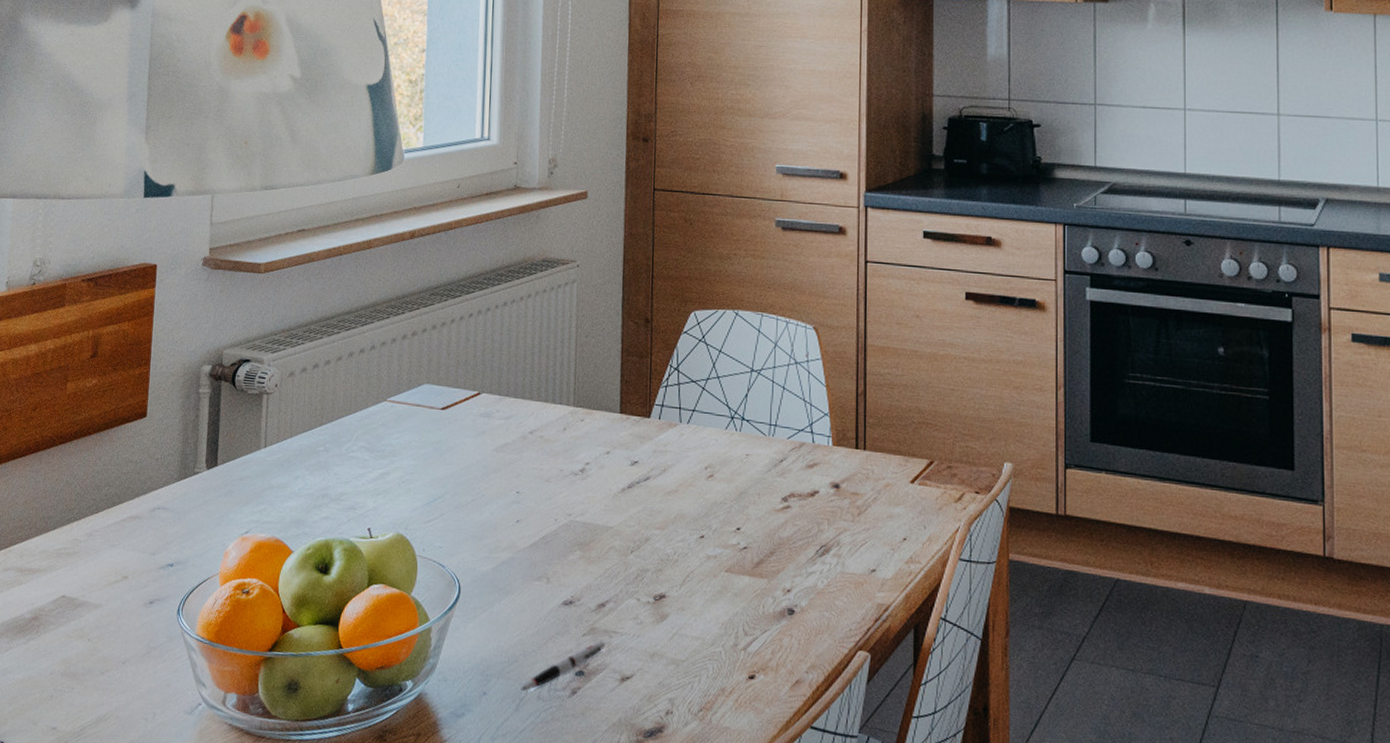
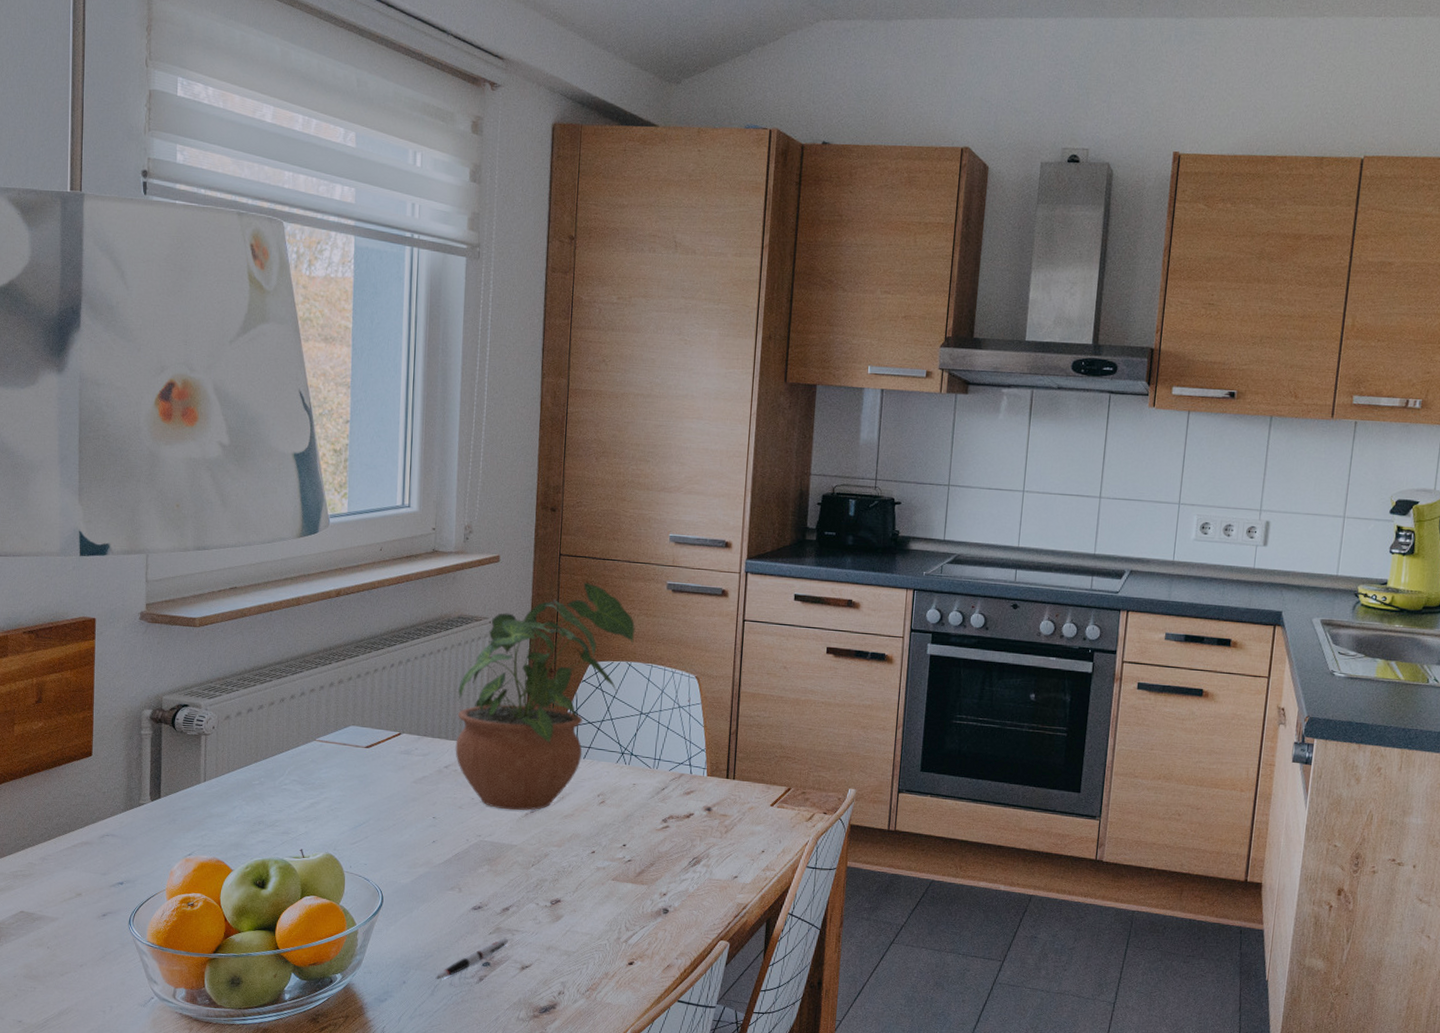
potted plant: none [541,220,741,486] -> present [455,583,635,811]

